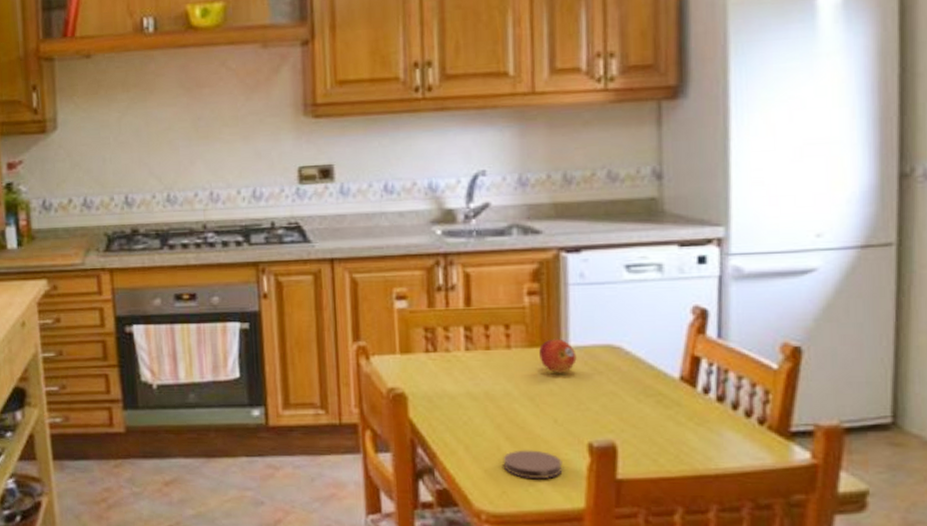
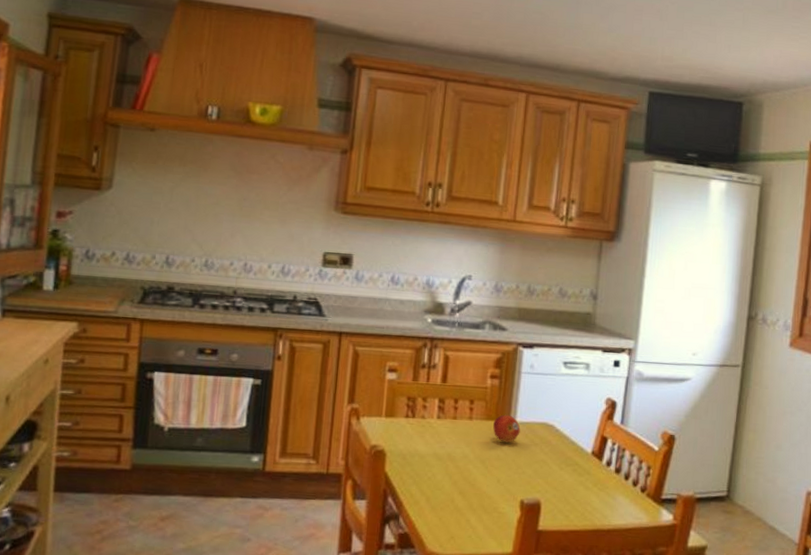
coaster: present [503,450,563,479] -> none [454,503,500,528]

